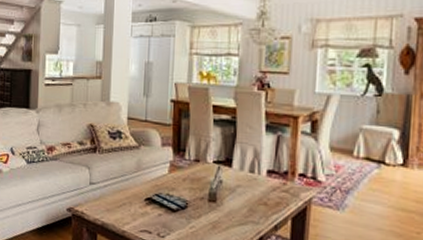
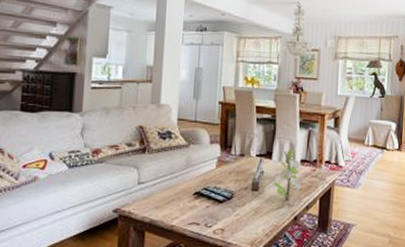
flower: none [235,155,270,216] -> present [274,148,302,200]

